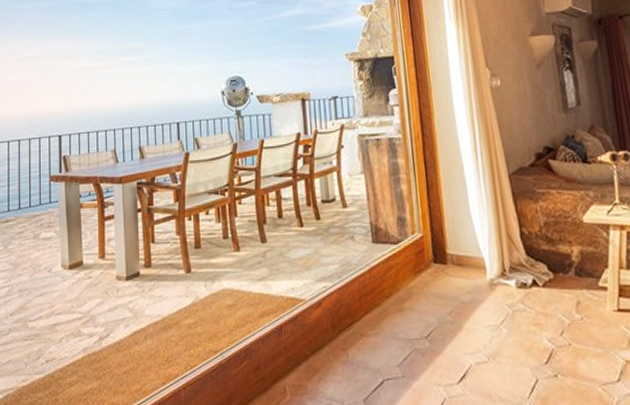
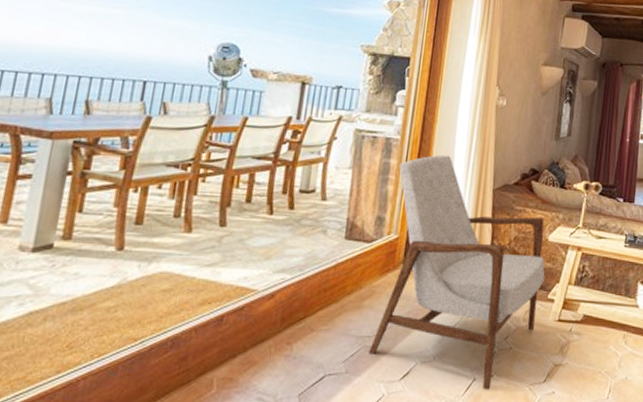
armchair: none [407,146,591,392] -> present [368,154,545,390]

